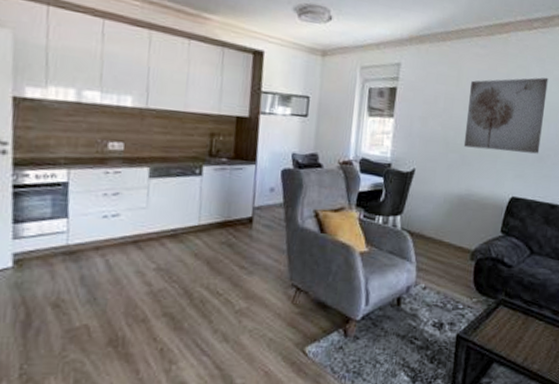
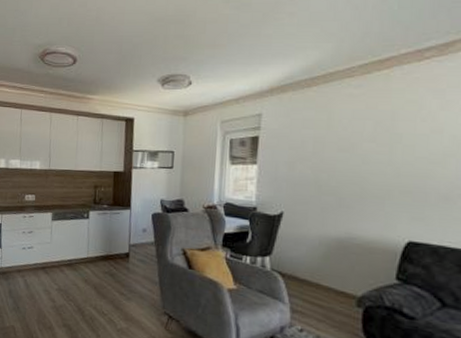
wall art: present [463,77,548,154] -> none [339,108,452,194]

